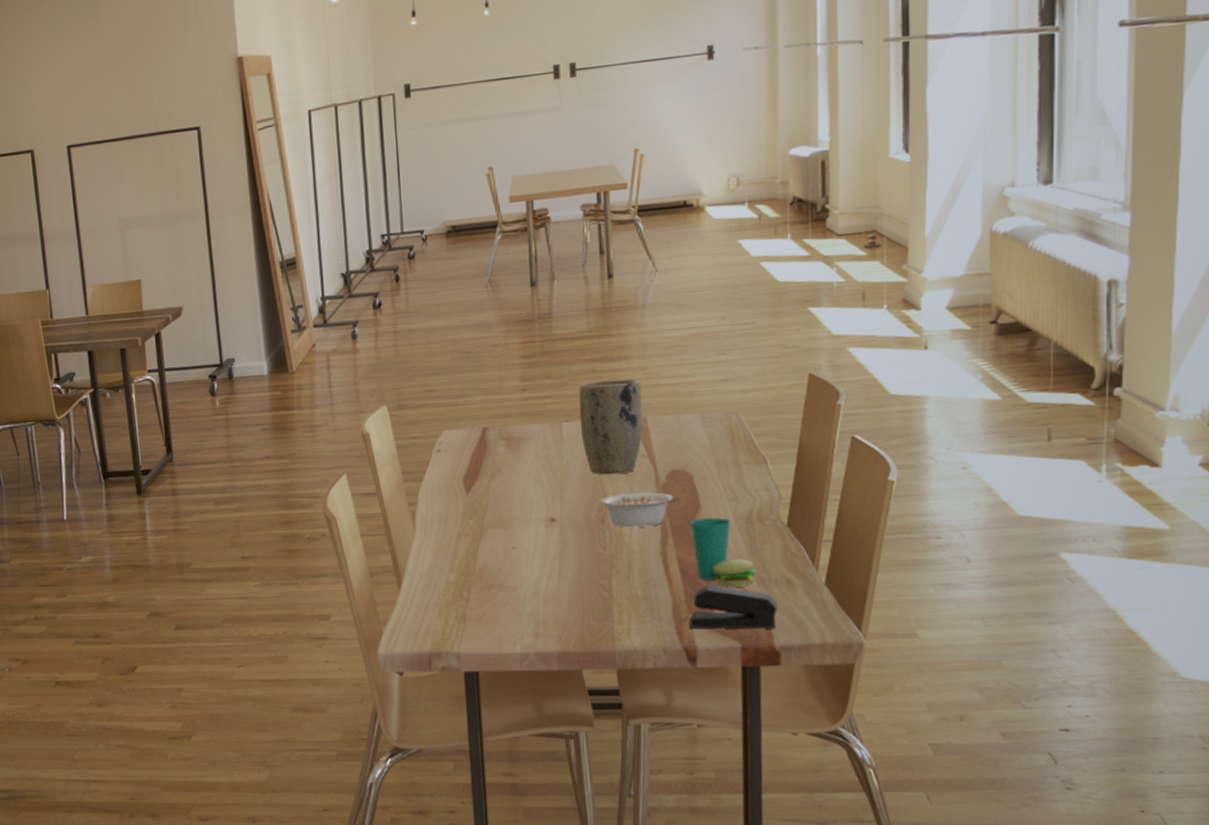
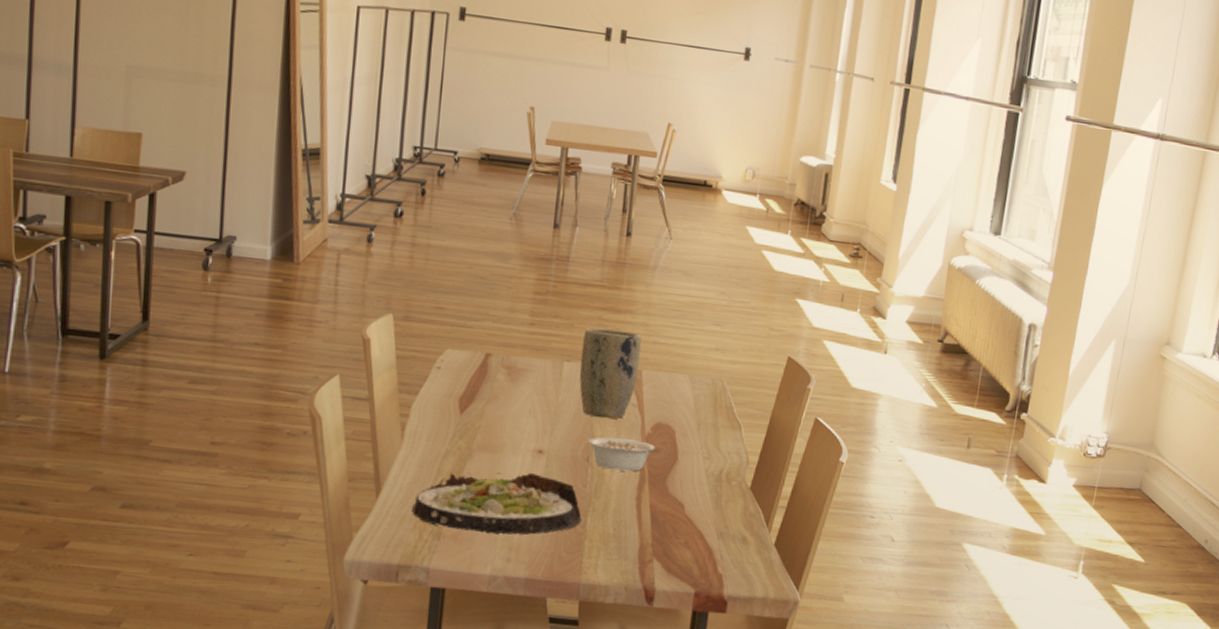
salad plate: none [434,543,607,611] -> present [412,473,582,536]
cup: present [689,517,756,587] -> none [666,470,718,538]
stapler: present [689,583,778,629] -> none [651,531,732,579]

